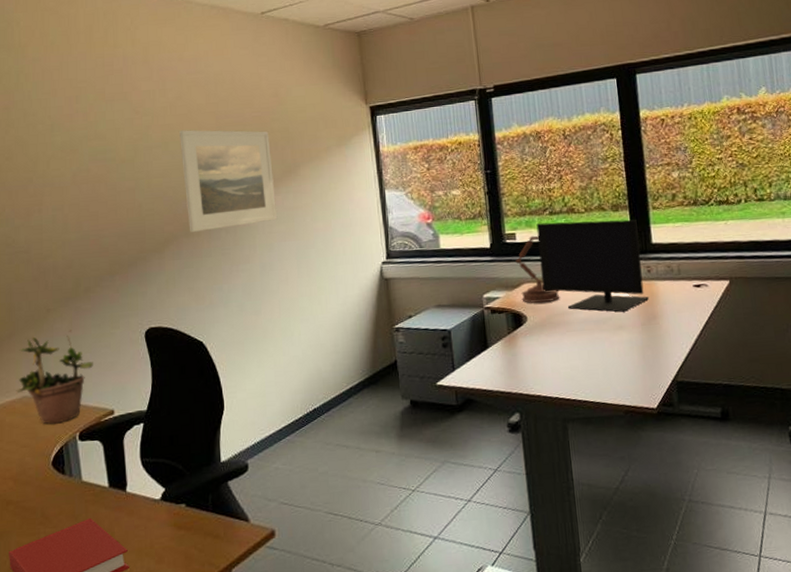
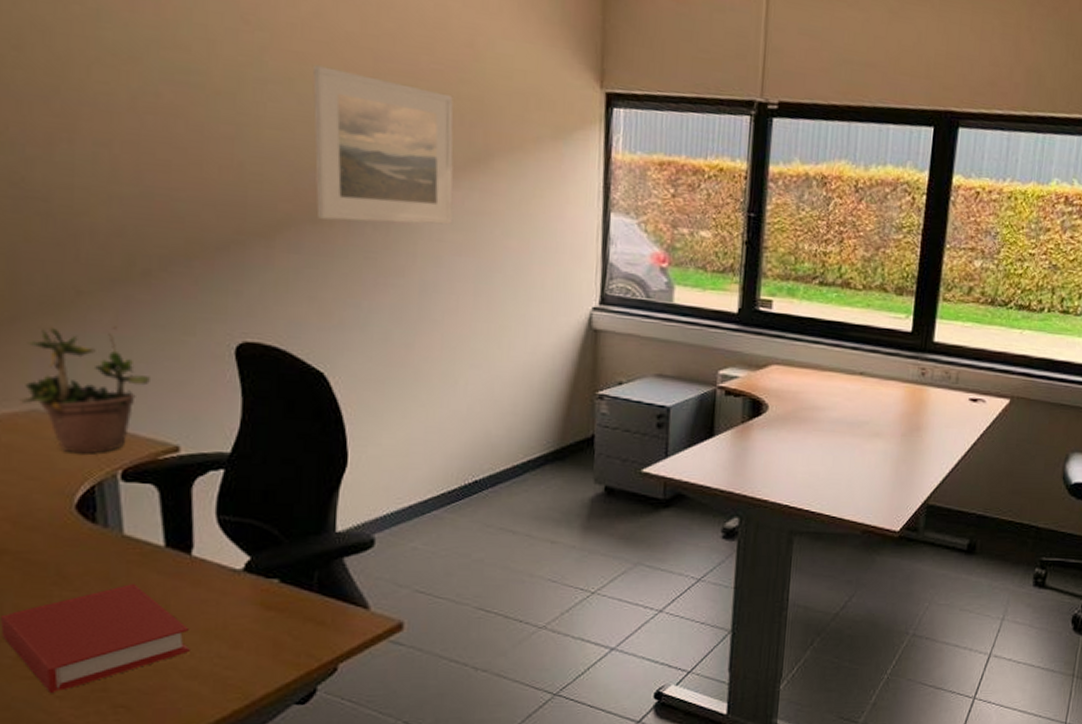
desk lamp: present [515,235,560,303] -> none [765,307,814,392]
monitor: present [536,219,650,312] -> none [794,293,921,417]

